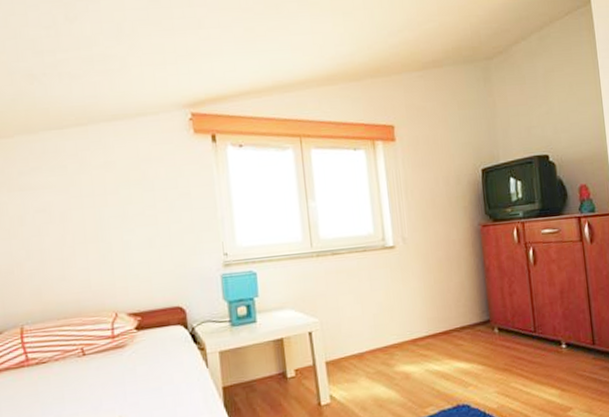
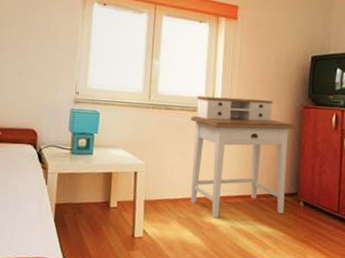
desk: none [362,225,479,366] -> present [190,96,296,219]

